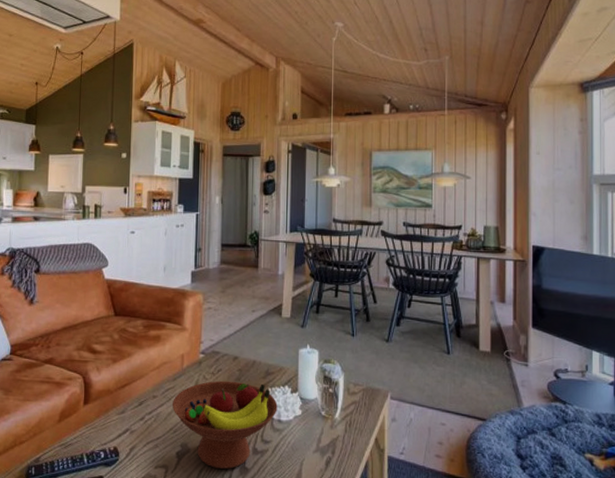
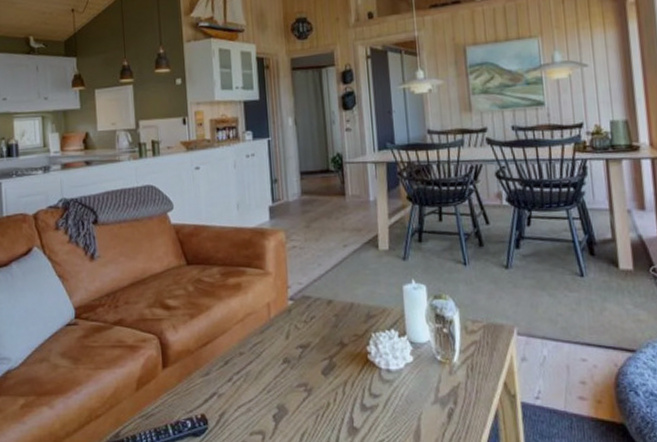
fruit bowl: present [173,380,278,469] -> none [263,328,385,430]

